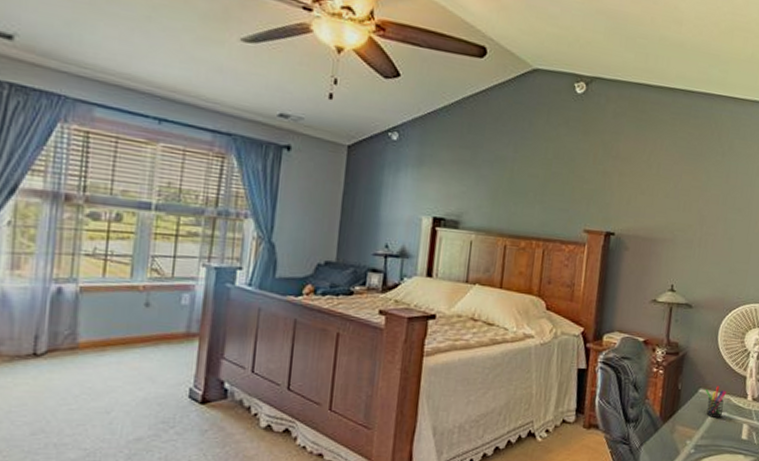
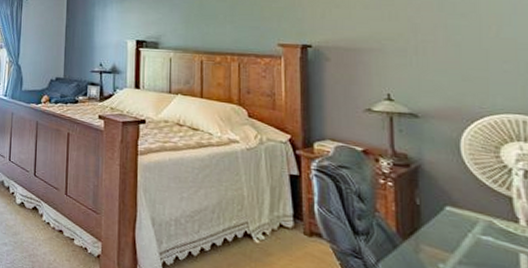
pen holder: present [705,386,726,419] -> none [454,205,486,244]

